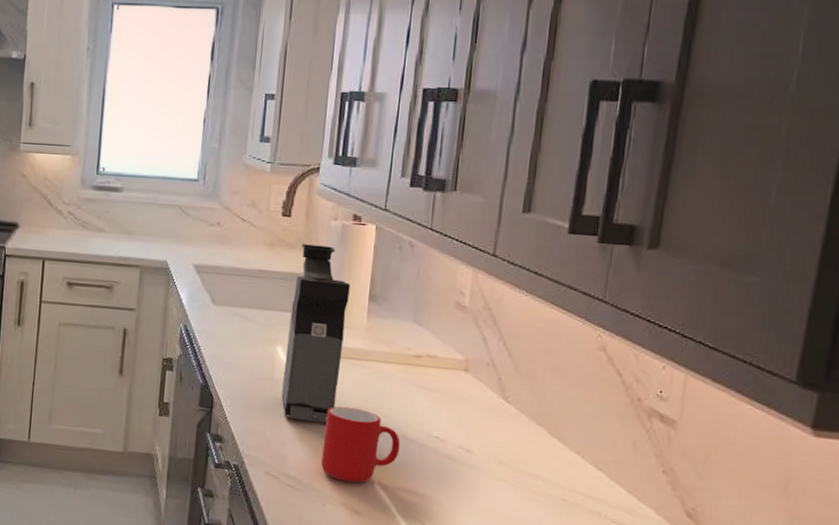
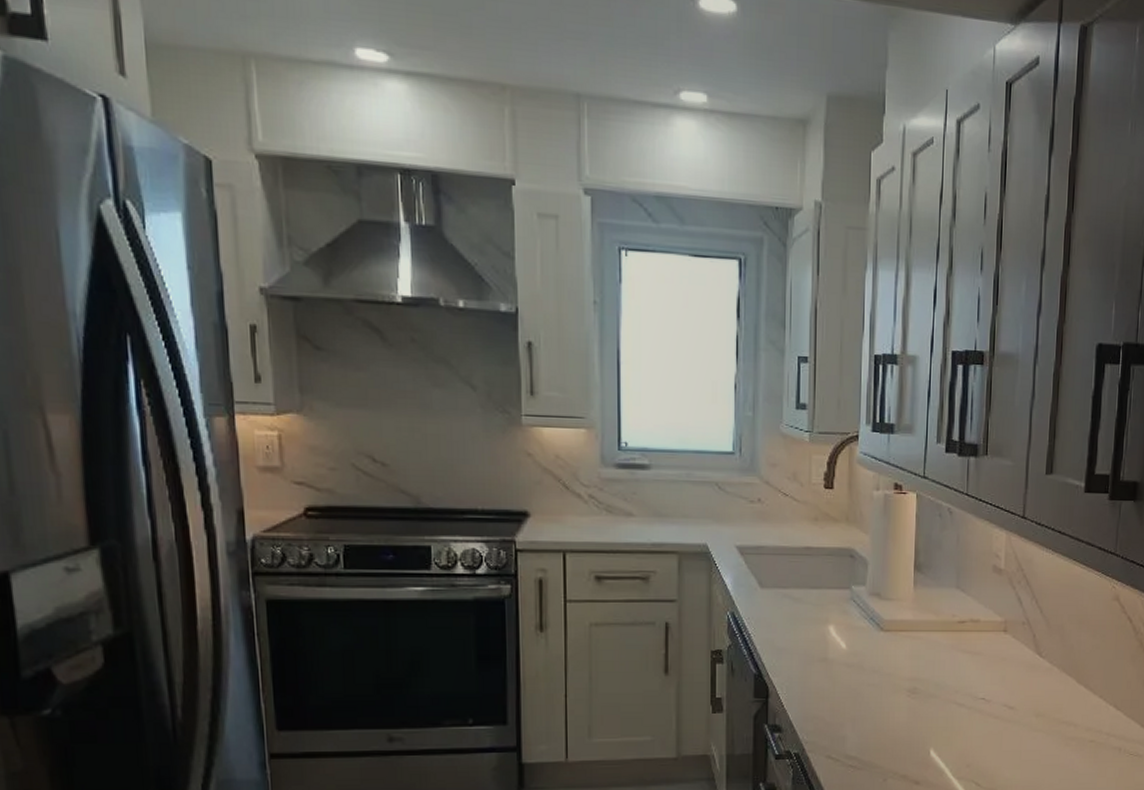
coffee maker: present [281,244,350,424] -> none [837,517,896,699]
cup: present [321,406,401,483] -> none [880,679,951,753]

